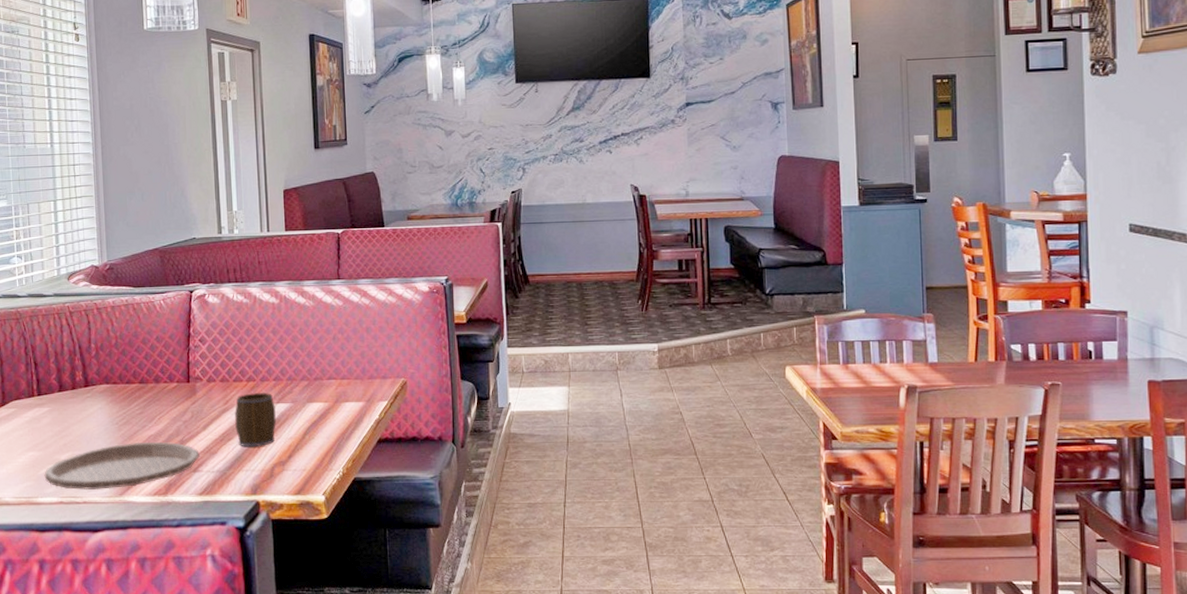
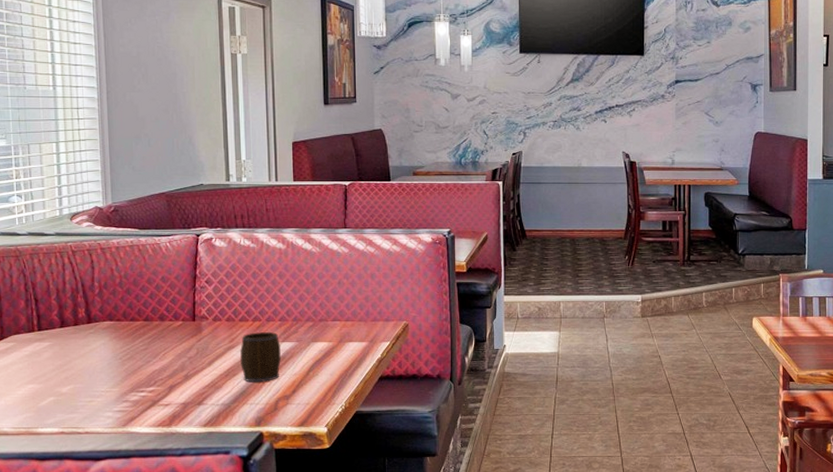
plate: present [44,441,200,490] -> none [44,376,204,421]

